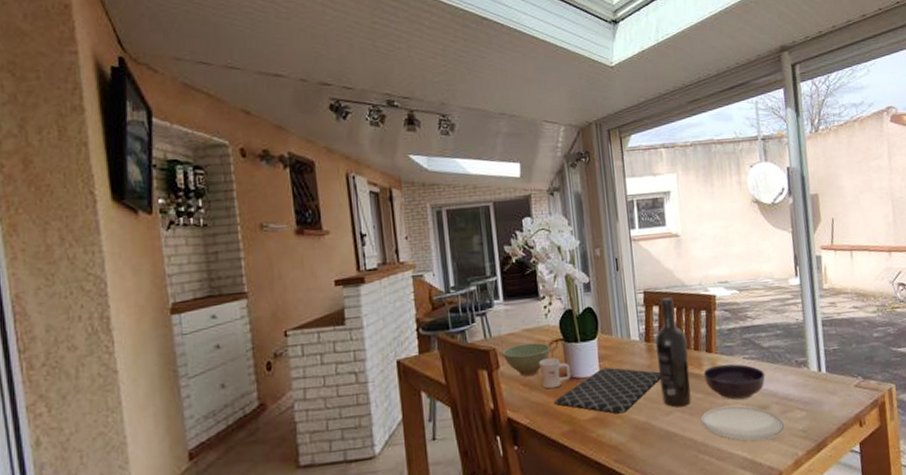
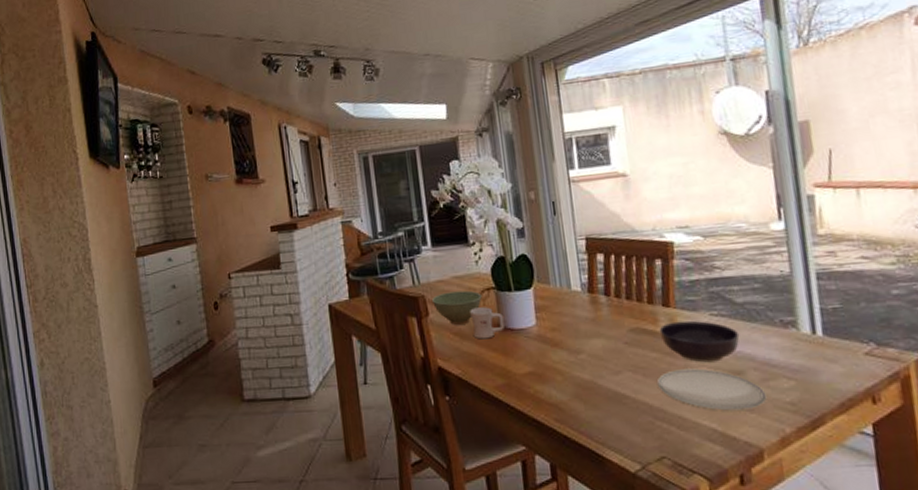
placemat: present [554,367,661,414] -> none [487,319,608,370]
wine bottle: present [655,297,691,407] -> none [600,244,645,367]

